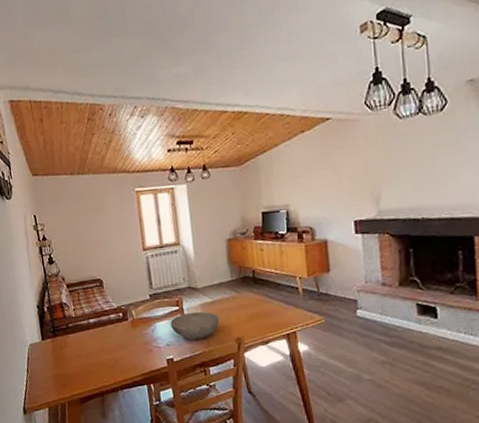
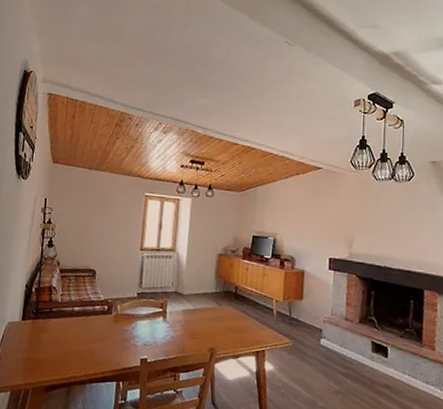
bowl: present [170,311,220,339] -> none [151,316,198,344]

